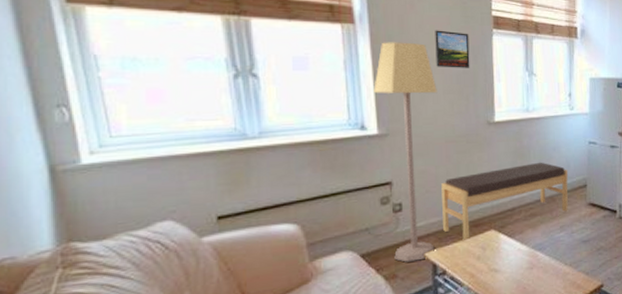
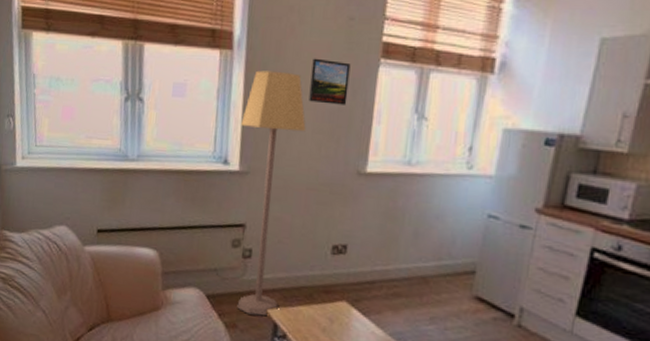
bench: present [441,162,568,242] -> none [290,230,453,307]

